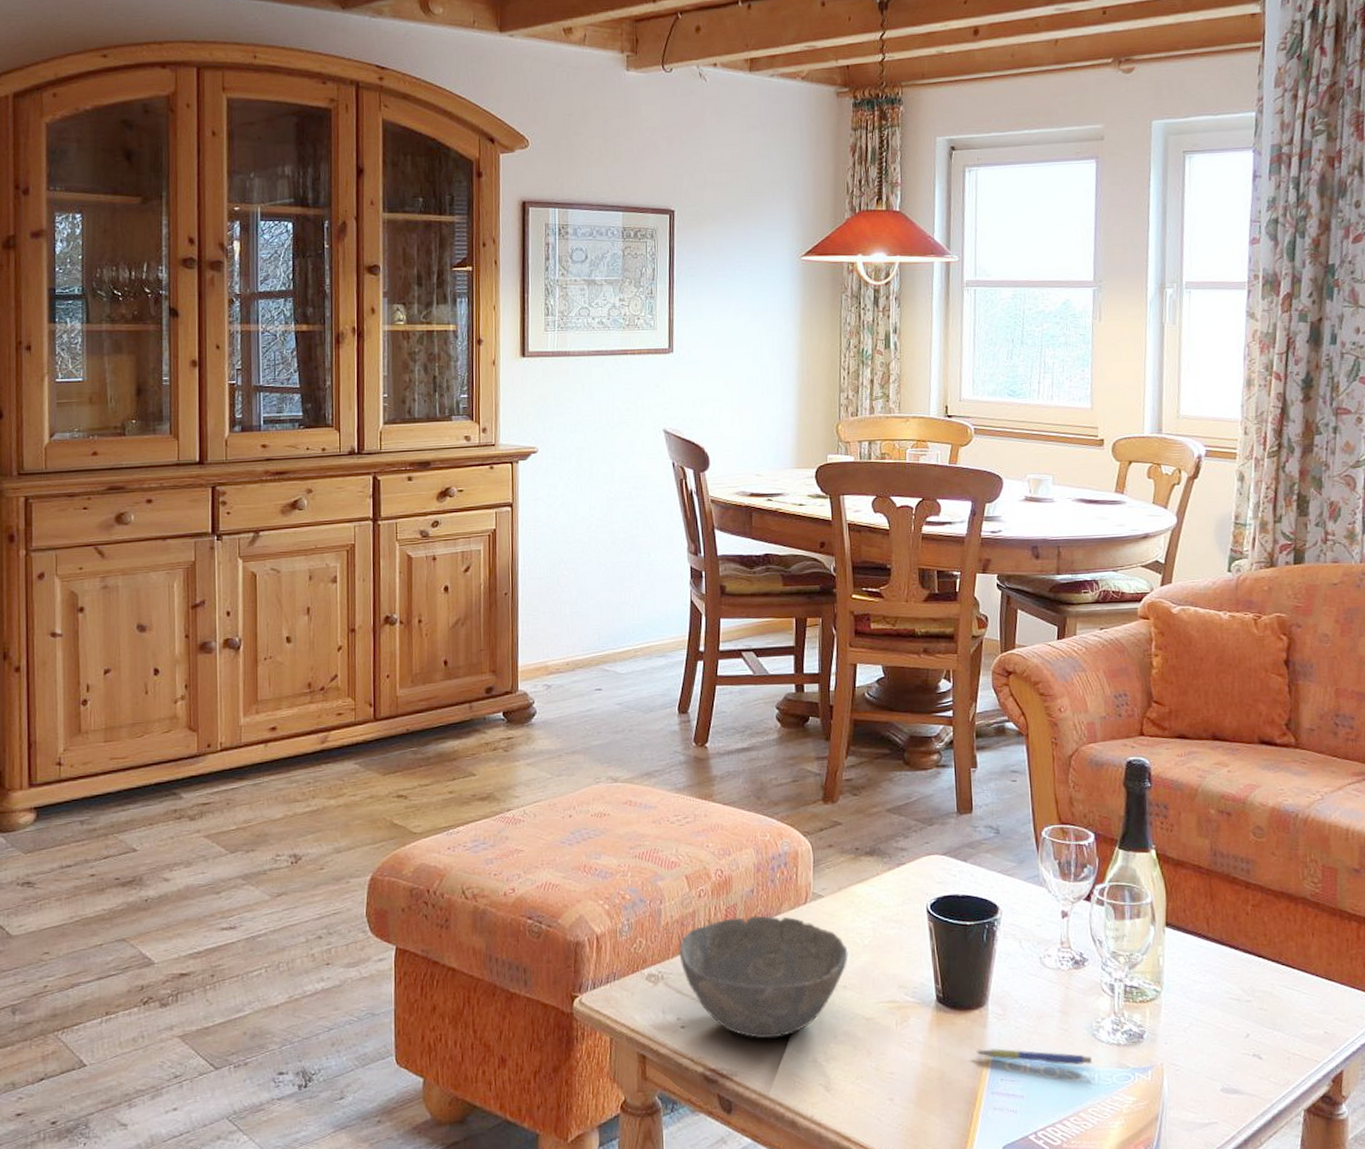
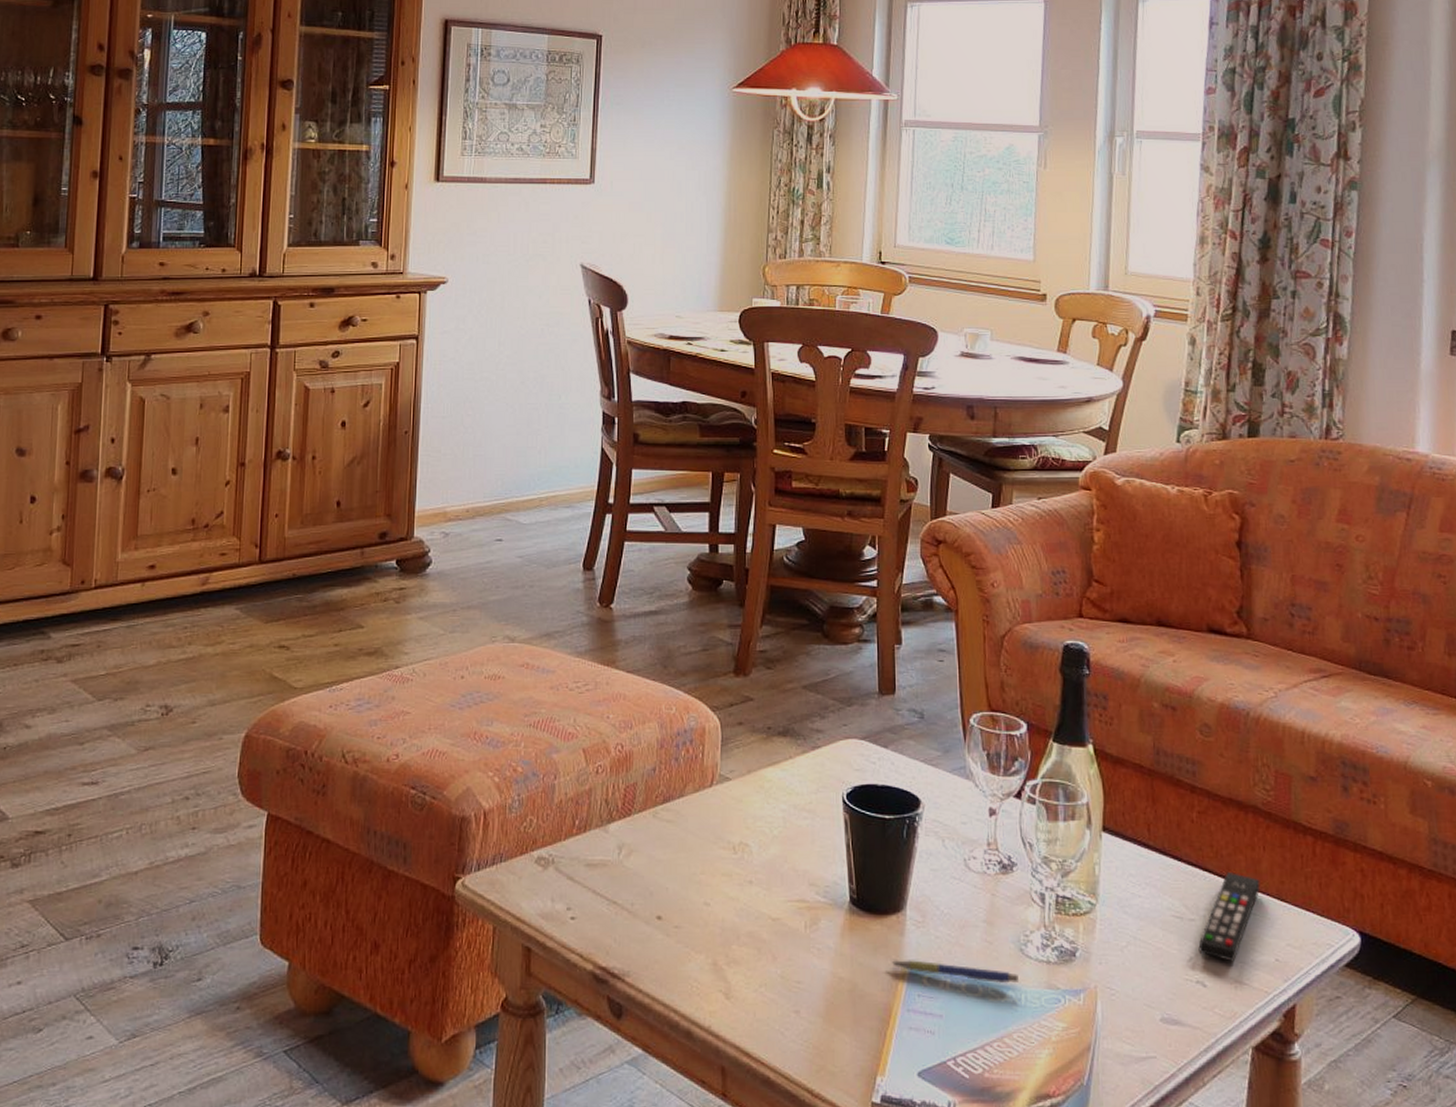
bowl: present [679,915,848,1039] -> none [572,797,756,936]
remote control: none [1254,957,1310,1036] -> present [1198,873,1260,962]

